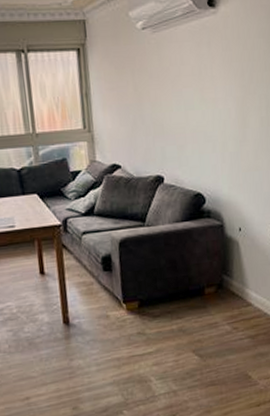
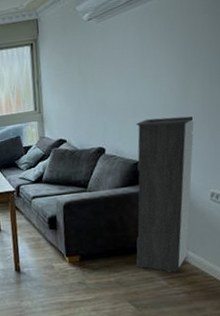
storage cabinet: none [195,145,253,316] -> present [136,115,194,273]

